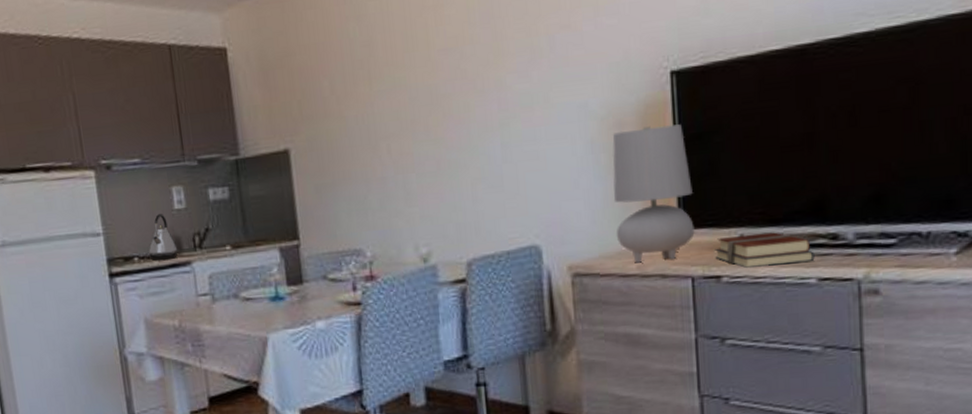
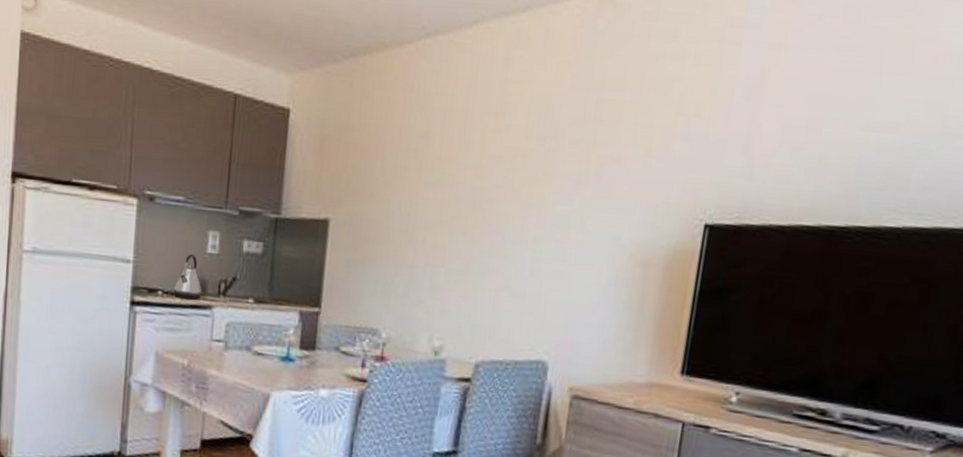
table lamp: present [612,124,695,263] -> none [621,271,705,403]
books: present [715,232,815,269] -> none [708,391,801,432]

